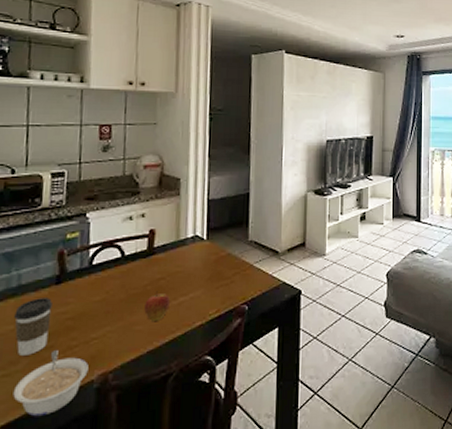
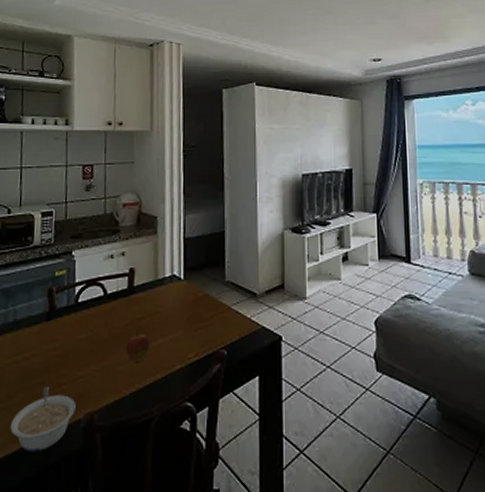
coffee cup: present [14,298,52,356] -> none [11,334,43,390]

